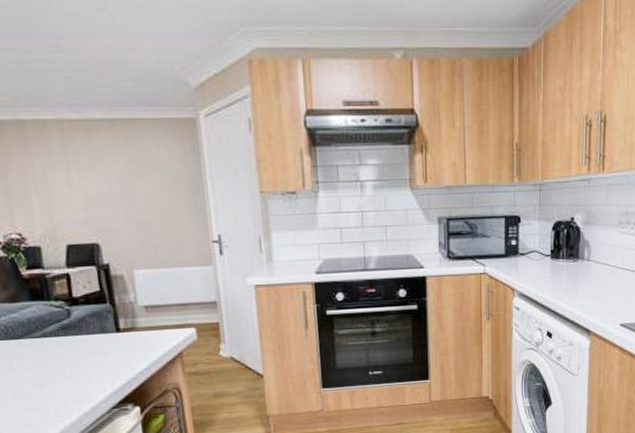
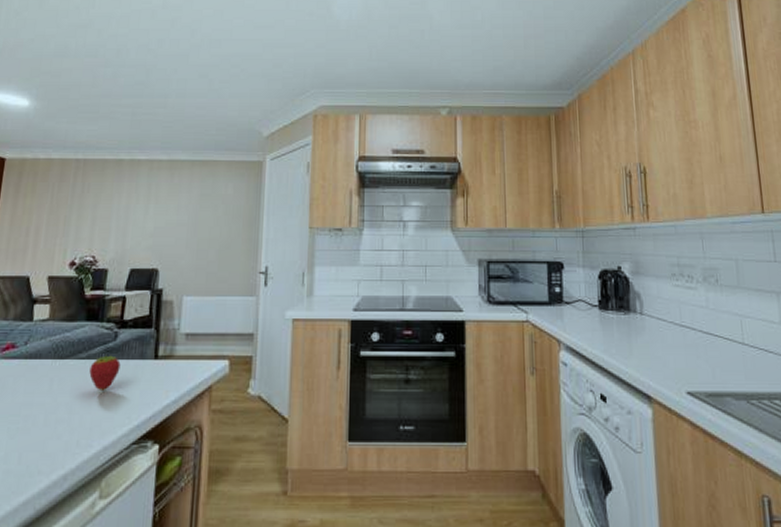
fruit: none [48,331,82,366] -> present [89,354,121,392]

